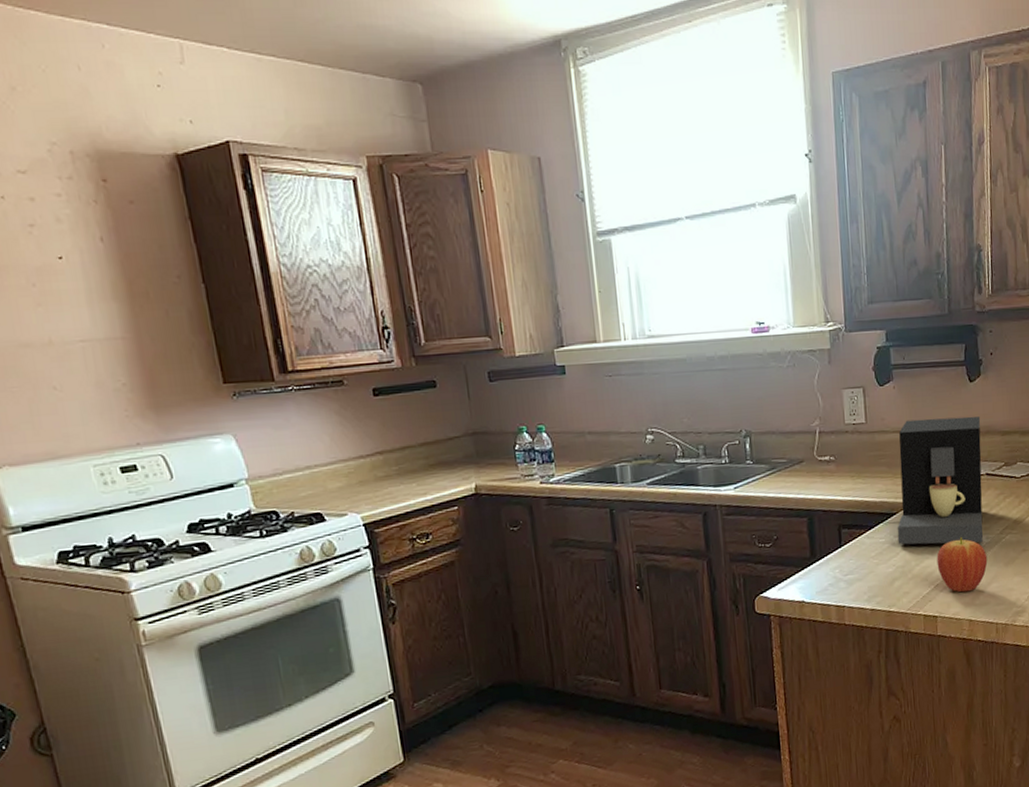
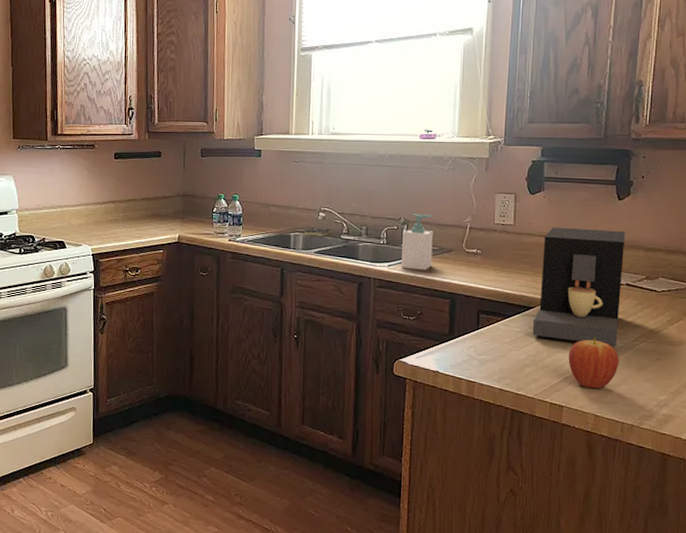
soap bottle: none [746,422,783,489] -> present [401,214,433,270]

